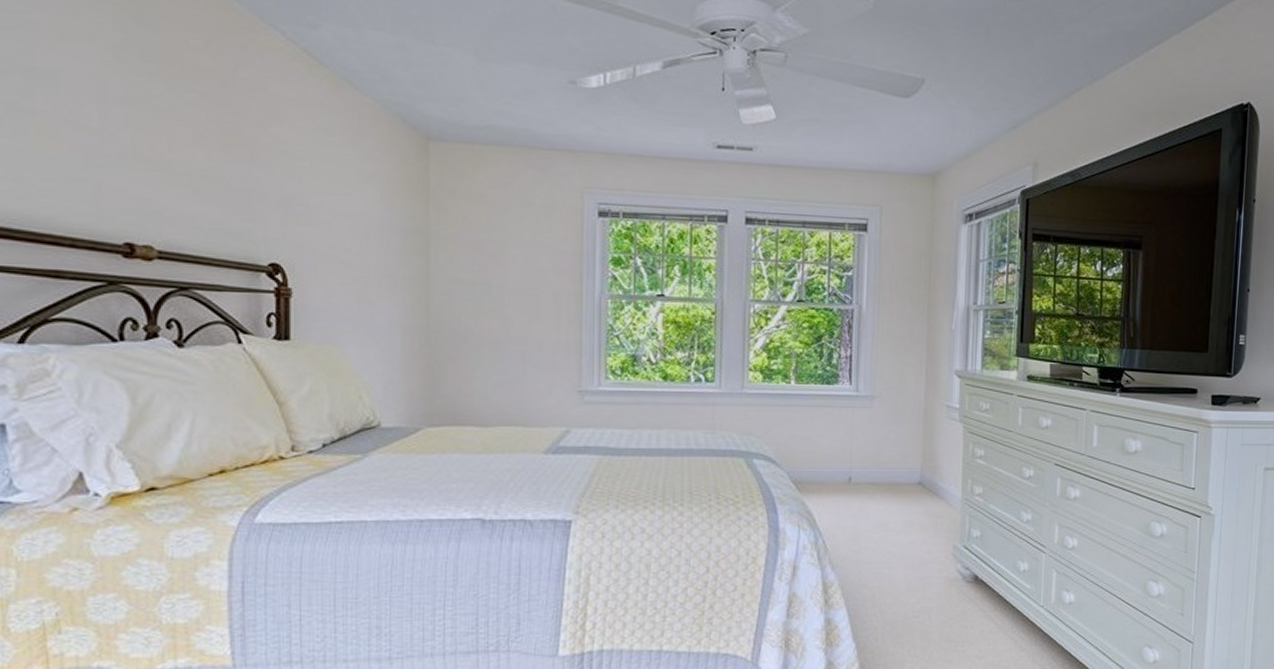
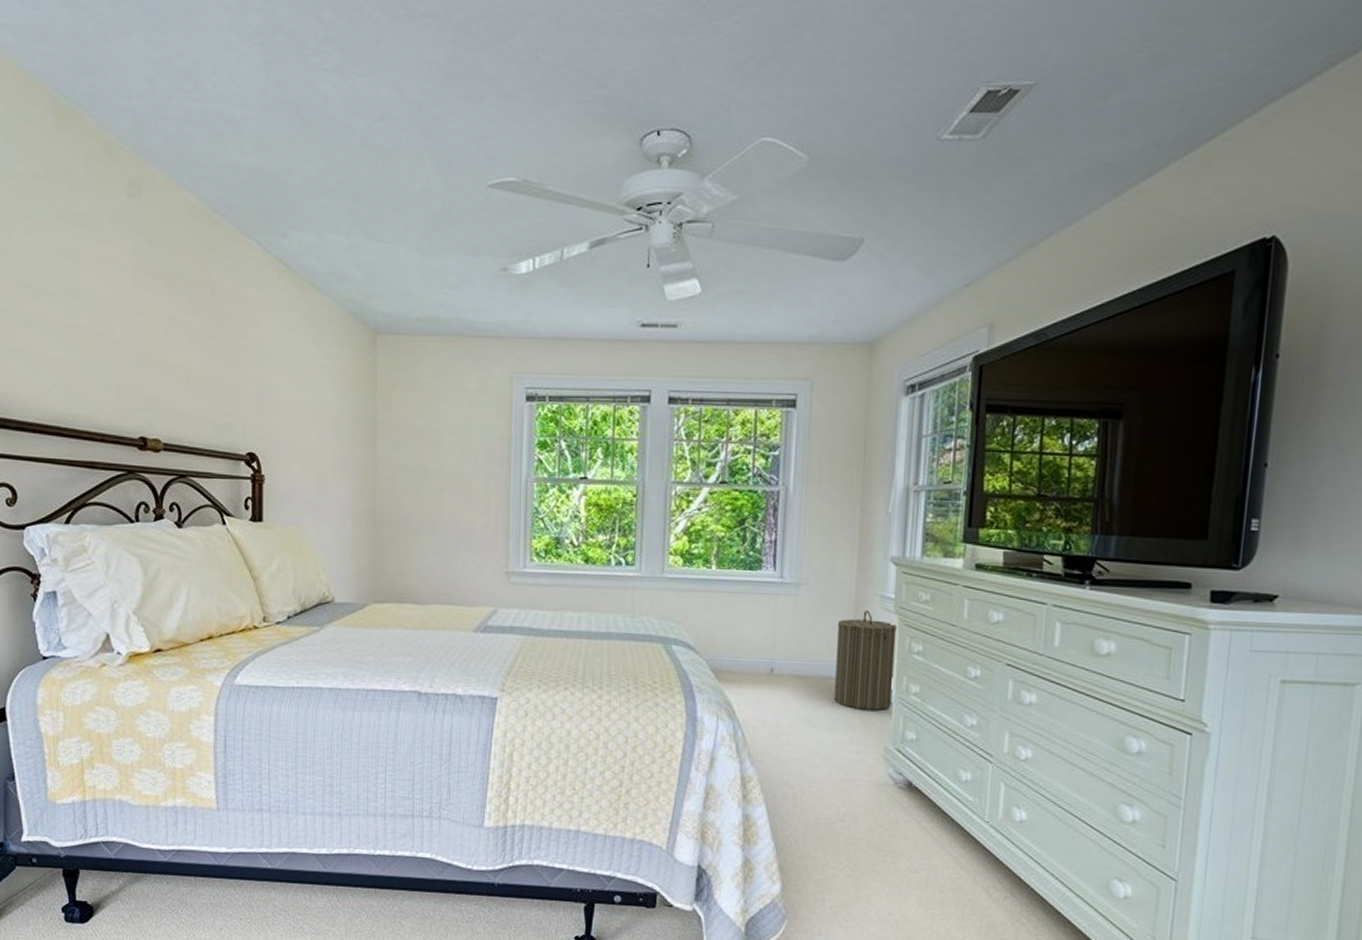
laundry hamper: none [907,420,962,512] -> present [834,611,897,710]

